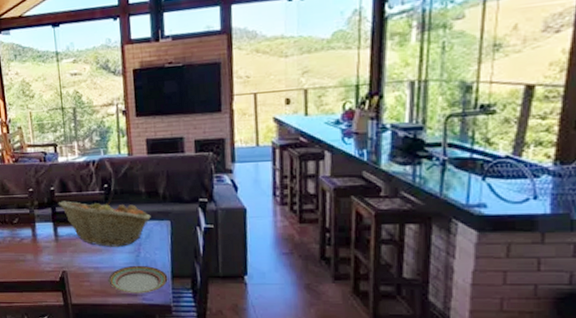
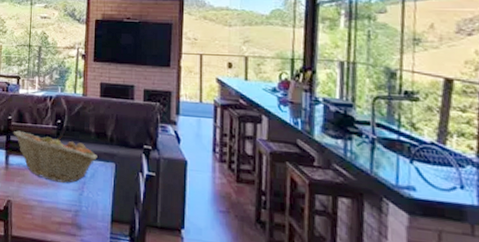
plate: present [108,265,168,294] -> none [50,203,108,235]

